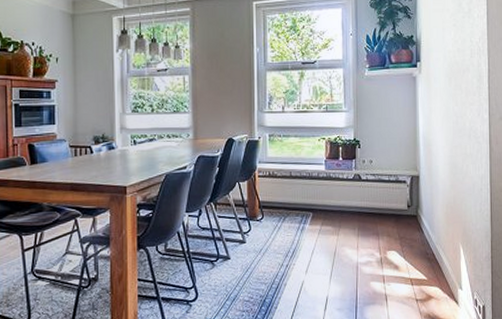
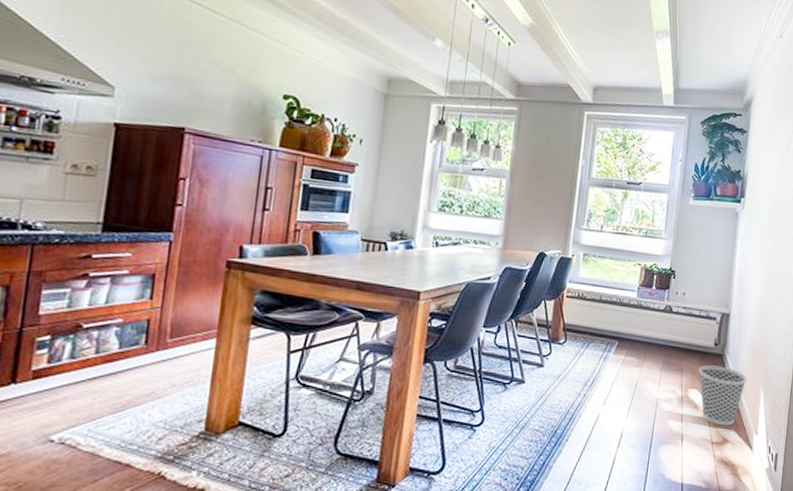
wastebasket: none [395,226,445,283] -> present [698,365,747,426]

